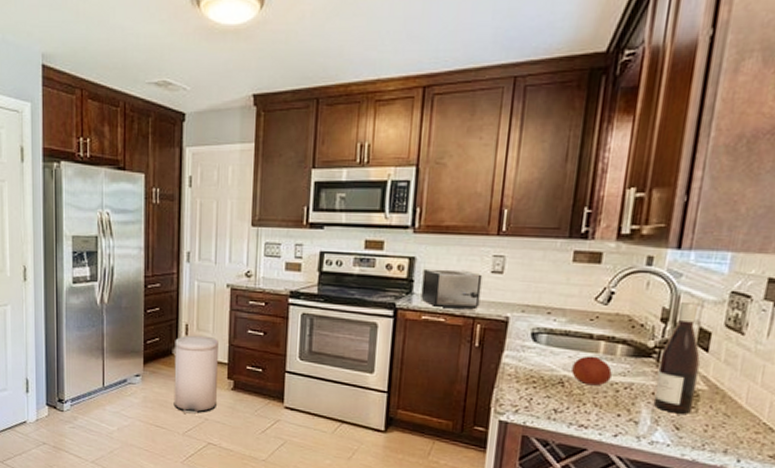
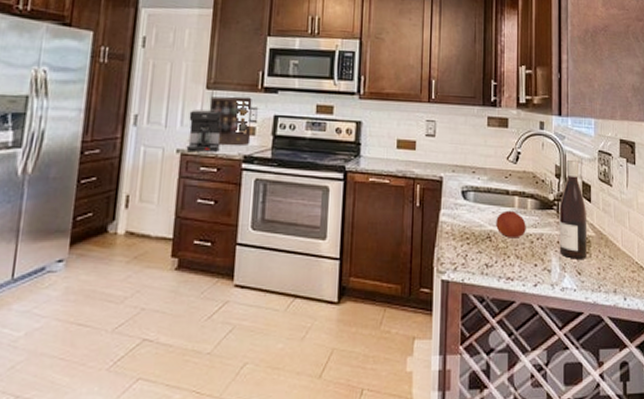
pedal bin: present [173,335,218,414] -> none [103,207,164,304]
coffee maker: none [235,245,268,288] -> present [186,109,222,153]
spice rack: none [255,233,296,282] -> present [209,96,251,146]
toaster: present [421,268,483,310] -> none [367,132,419,171]

